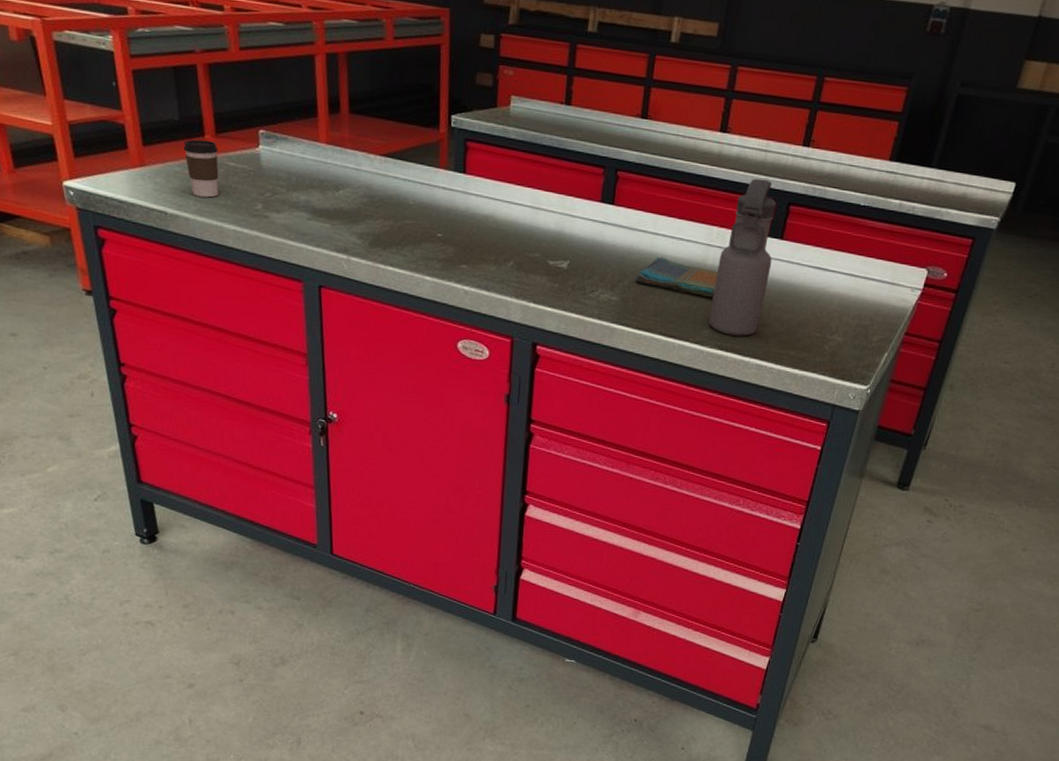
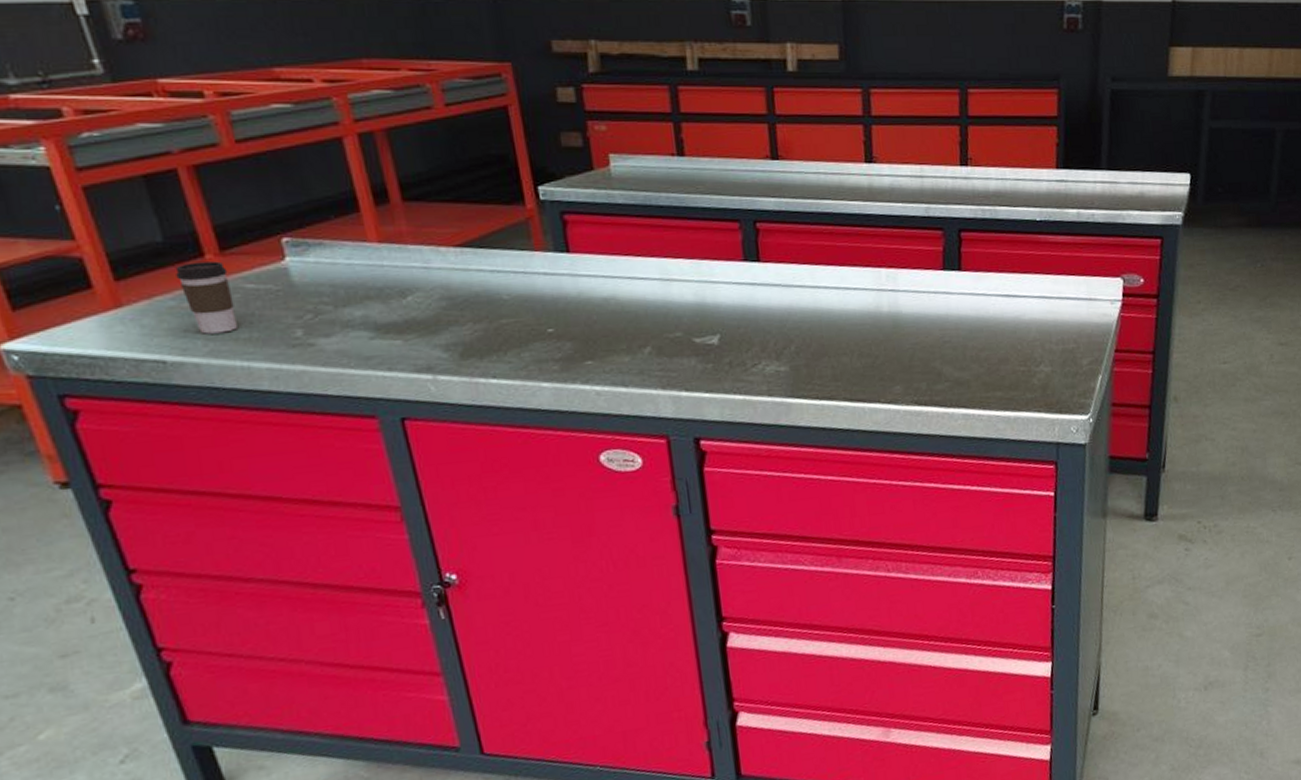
dish towel: present [634,256,719,298] -> none [802,312,899,349]
water bottle: present [709,178,777,336] -> none [894,208,956,387]

